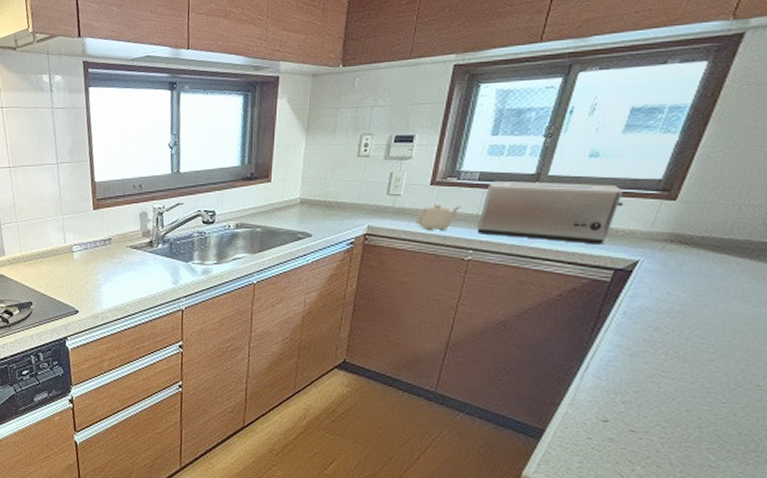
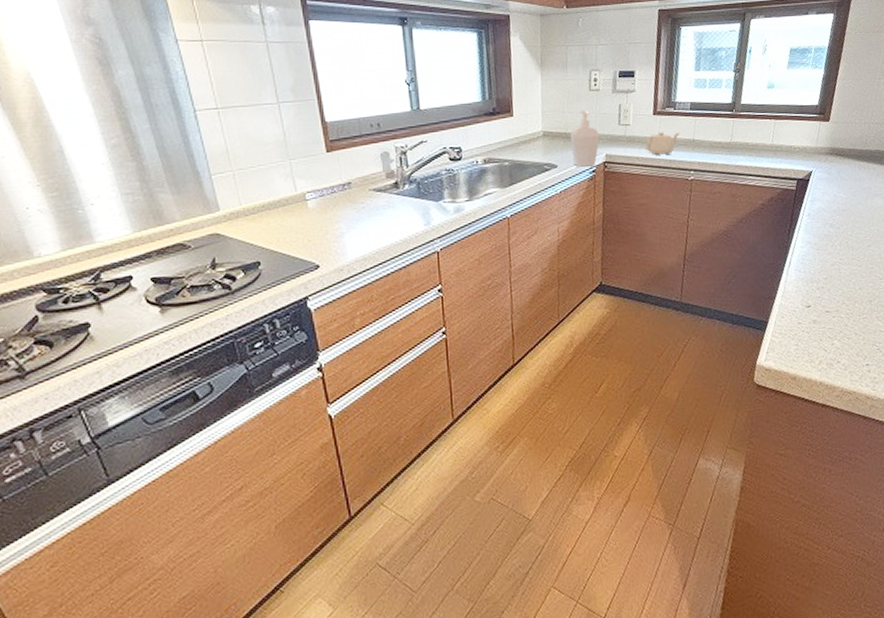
soap bottle: none [329,177,363,238] -> present [569,110,600,167]
toaster: present [477,180,624,245] -> none [694,109,796,160]

